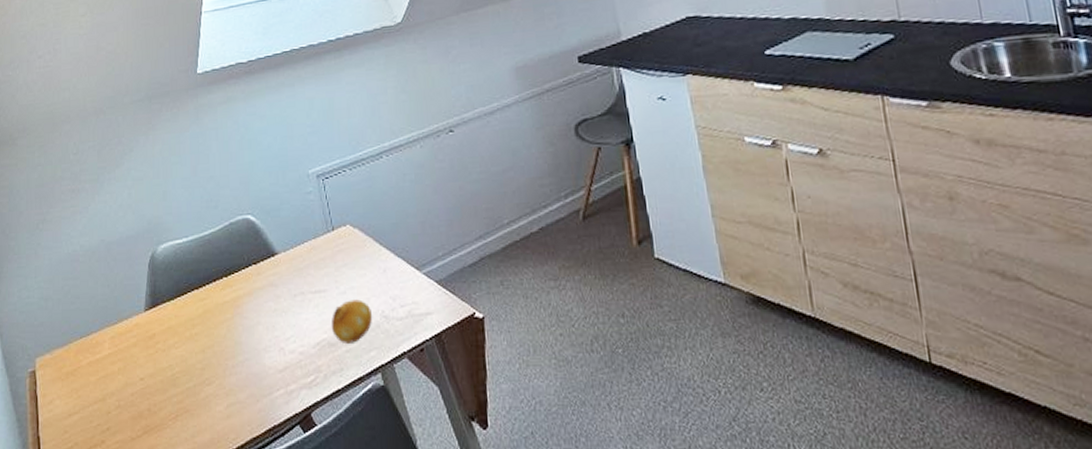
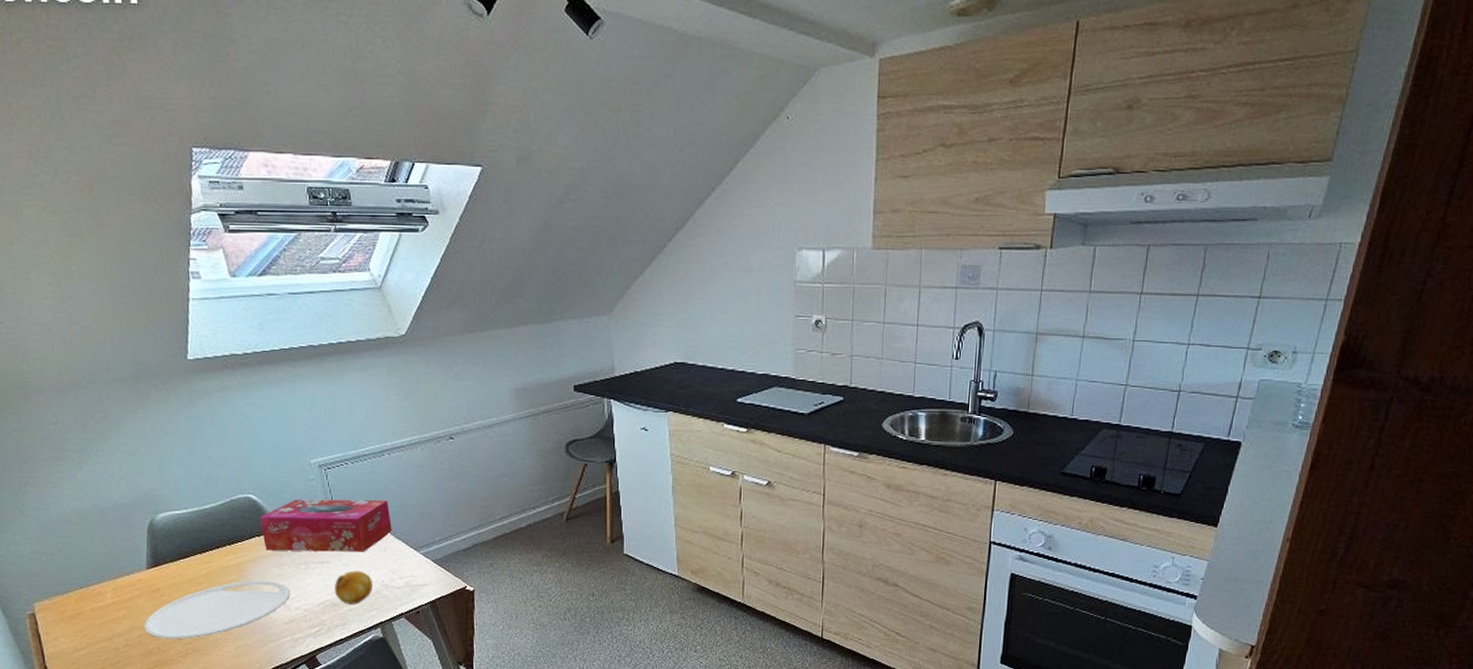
plate: none [137,318,285,398] -> present [144,580,290,640]
tissue box: none [256,211,392,281] -> present [259,499,392,552]

